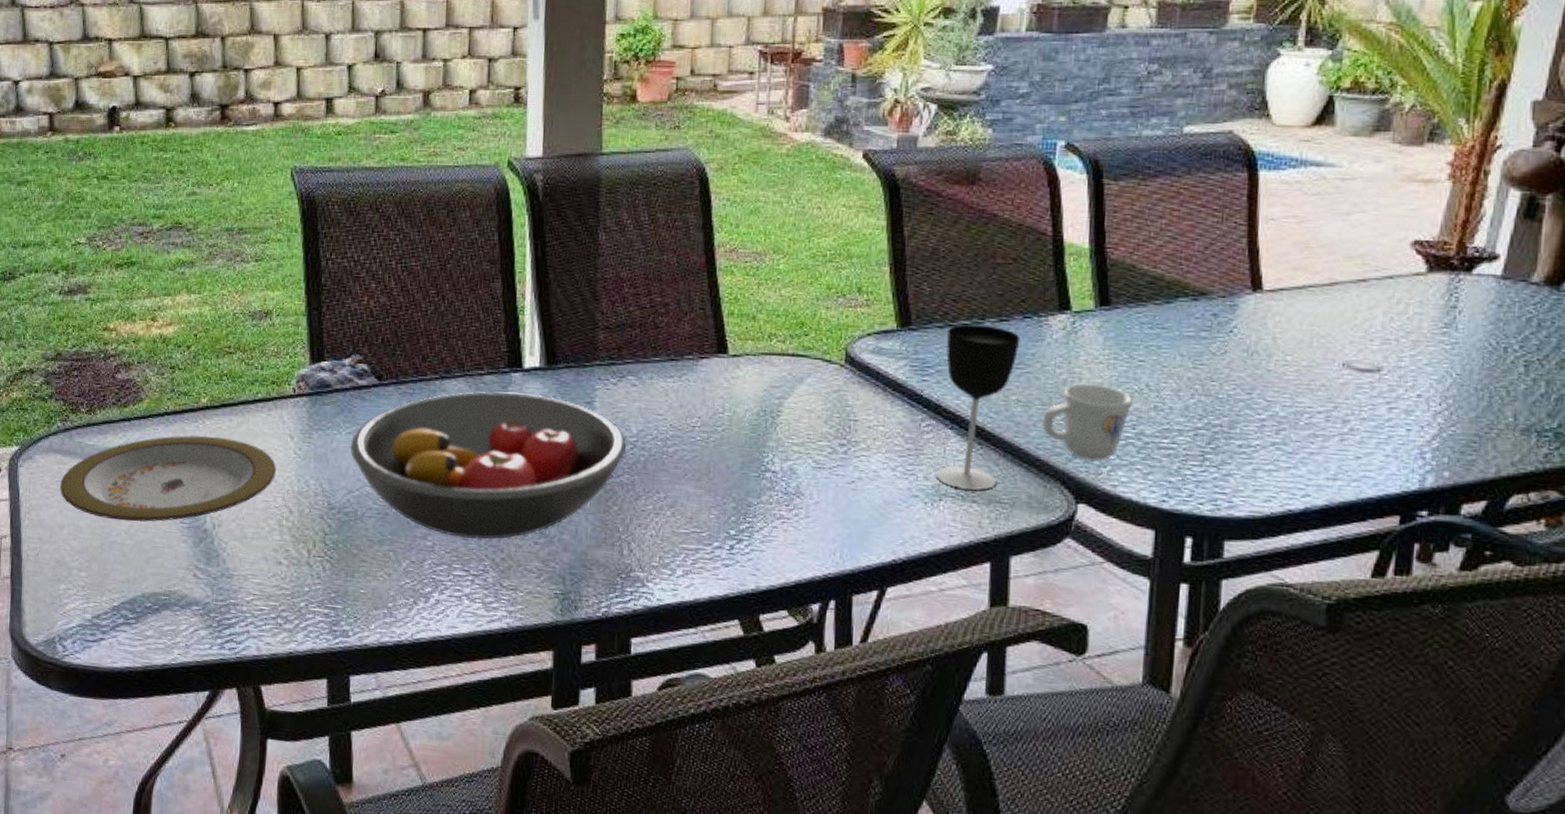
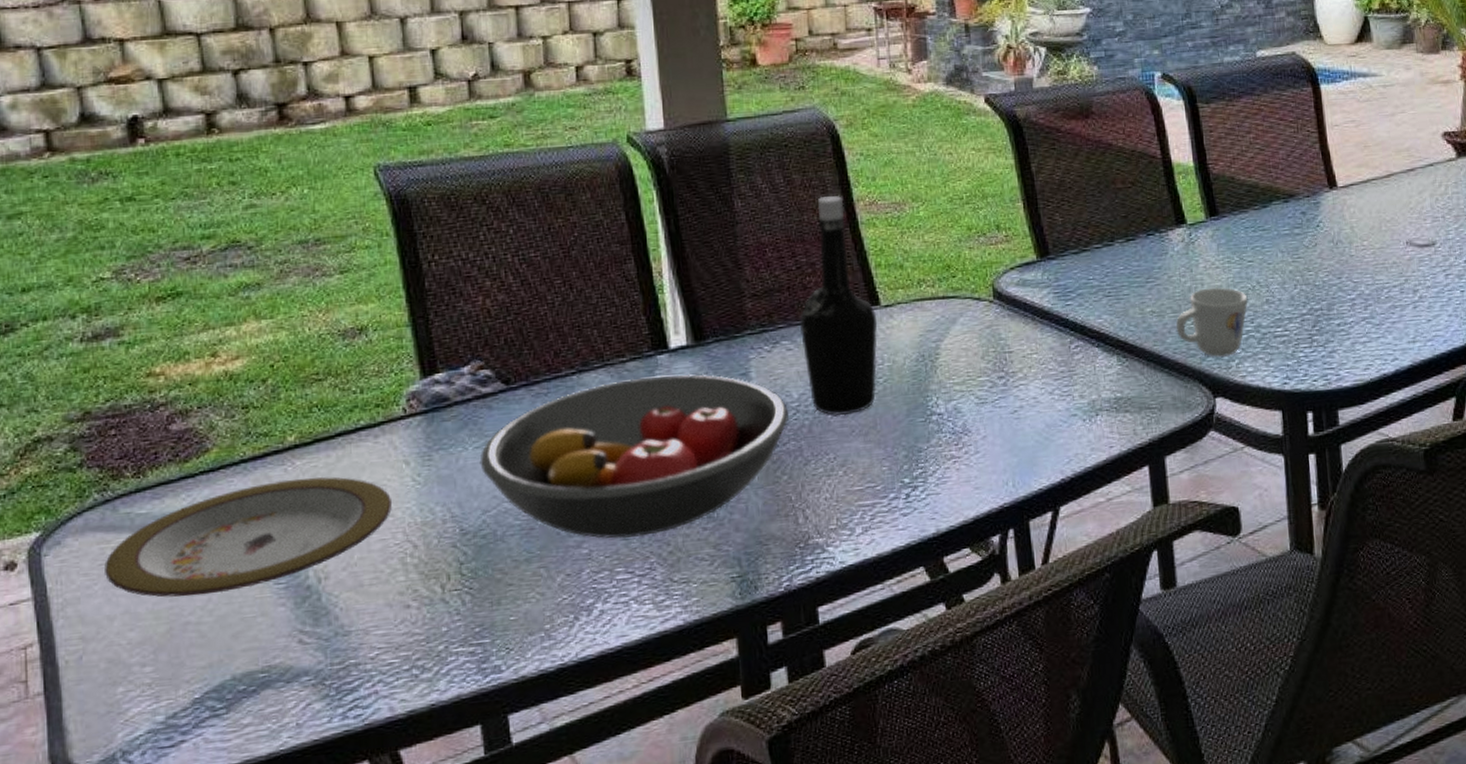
bottle: none [646,238,724,458] -> present [799,195,878,416]
wine glass: present [937,324,1021,491] -> none [1083,246,1147,402]

